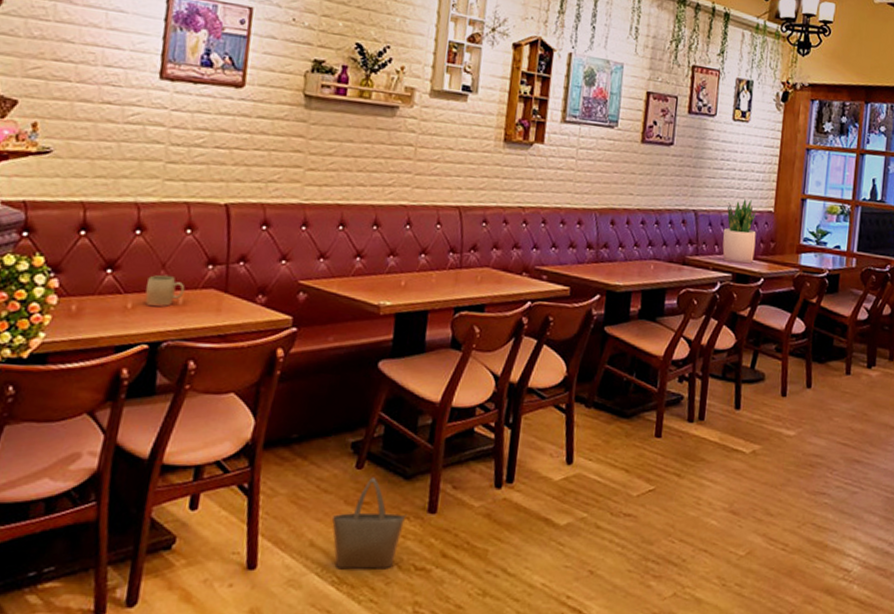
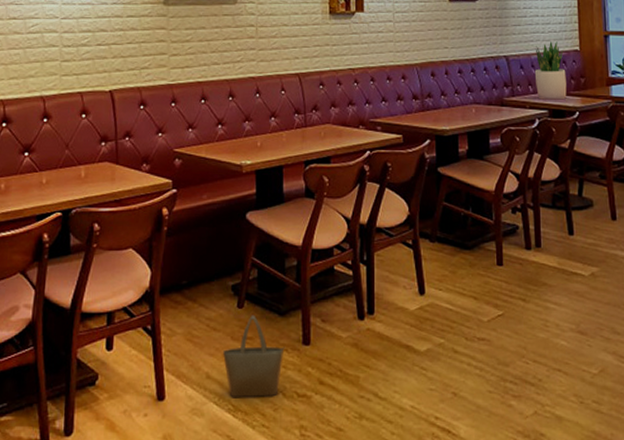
mug: present [144,274,185,307] -> none [55,153,86,181]

